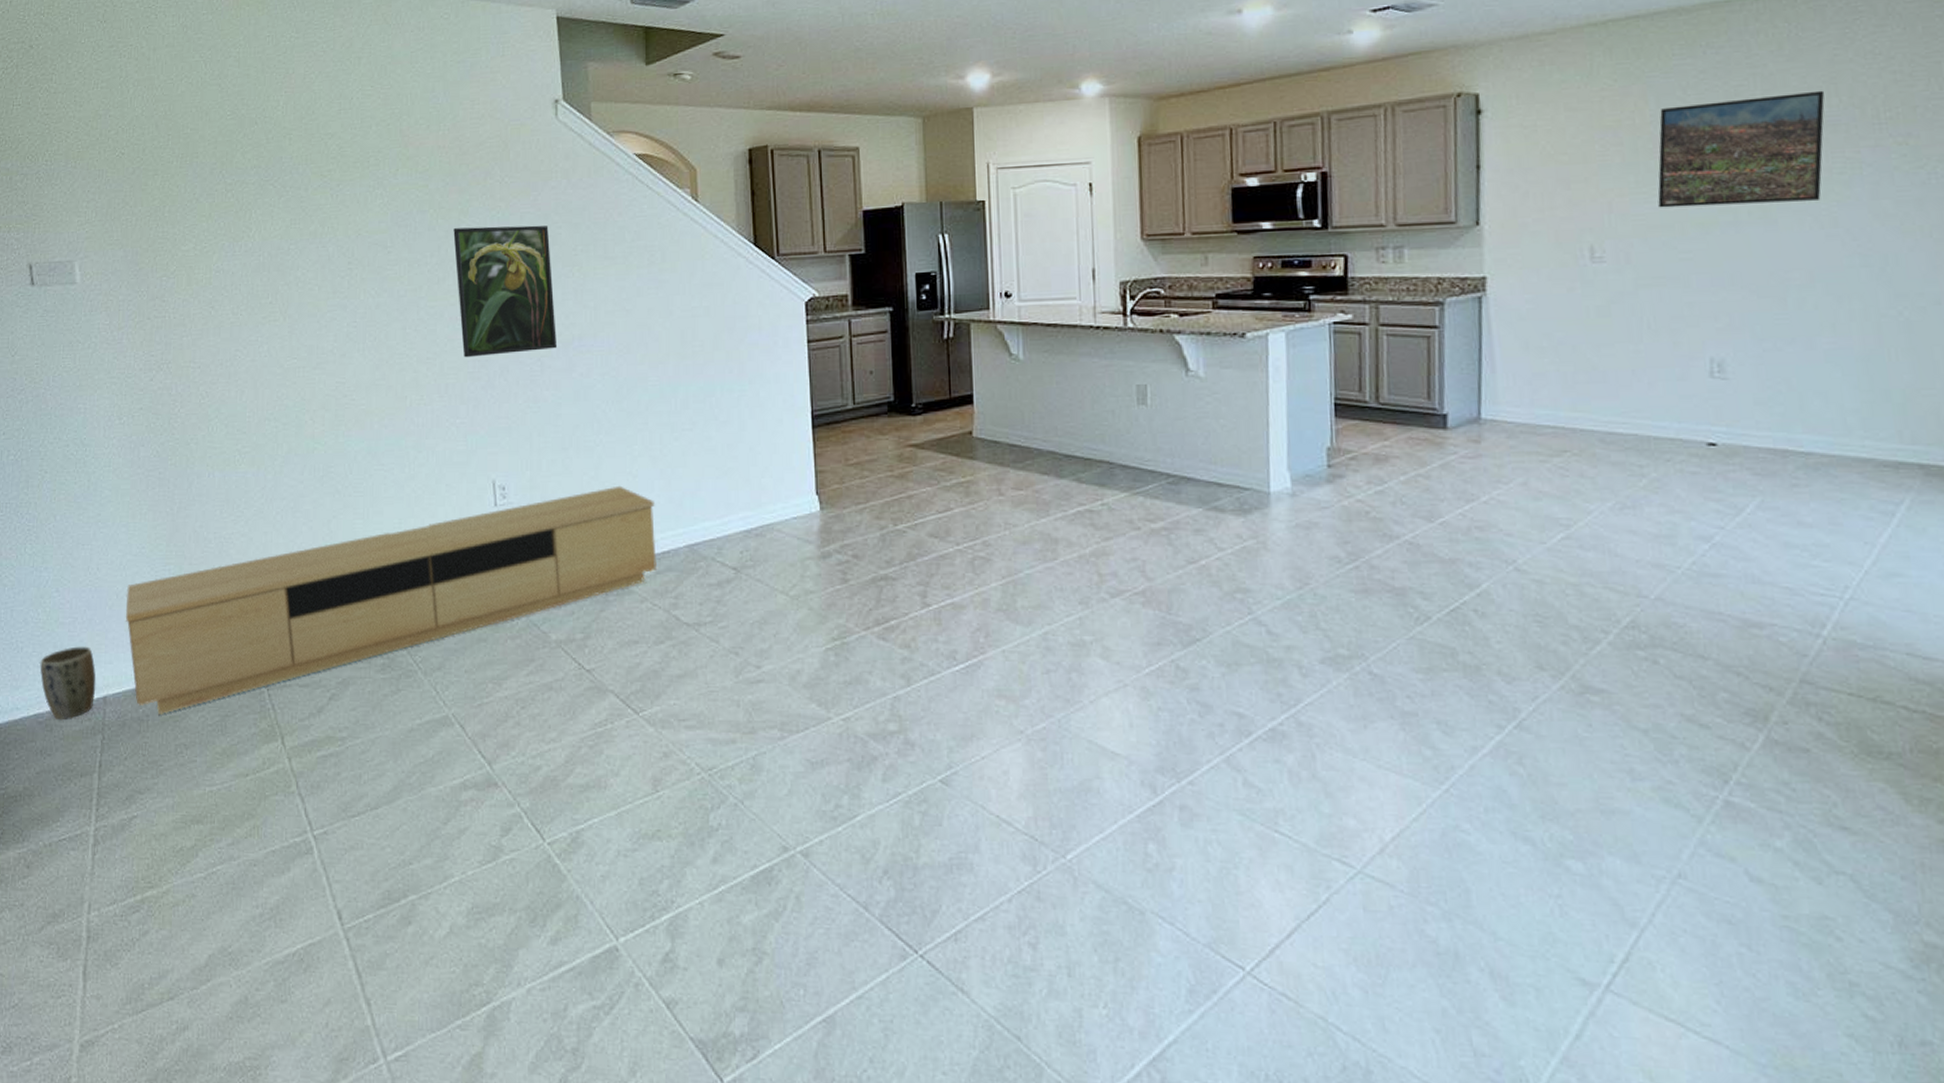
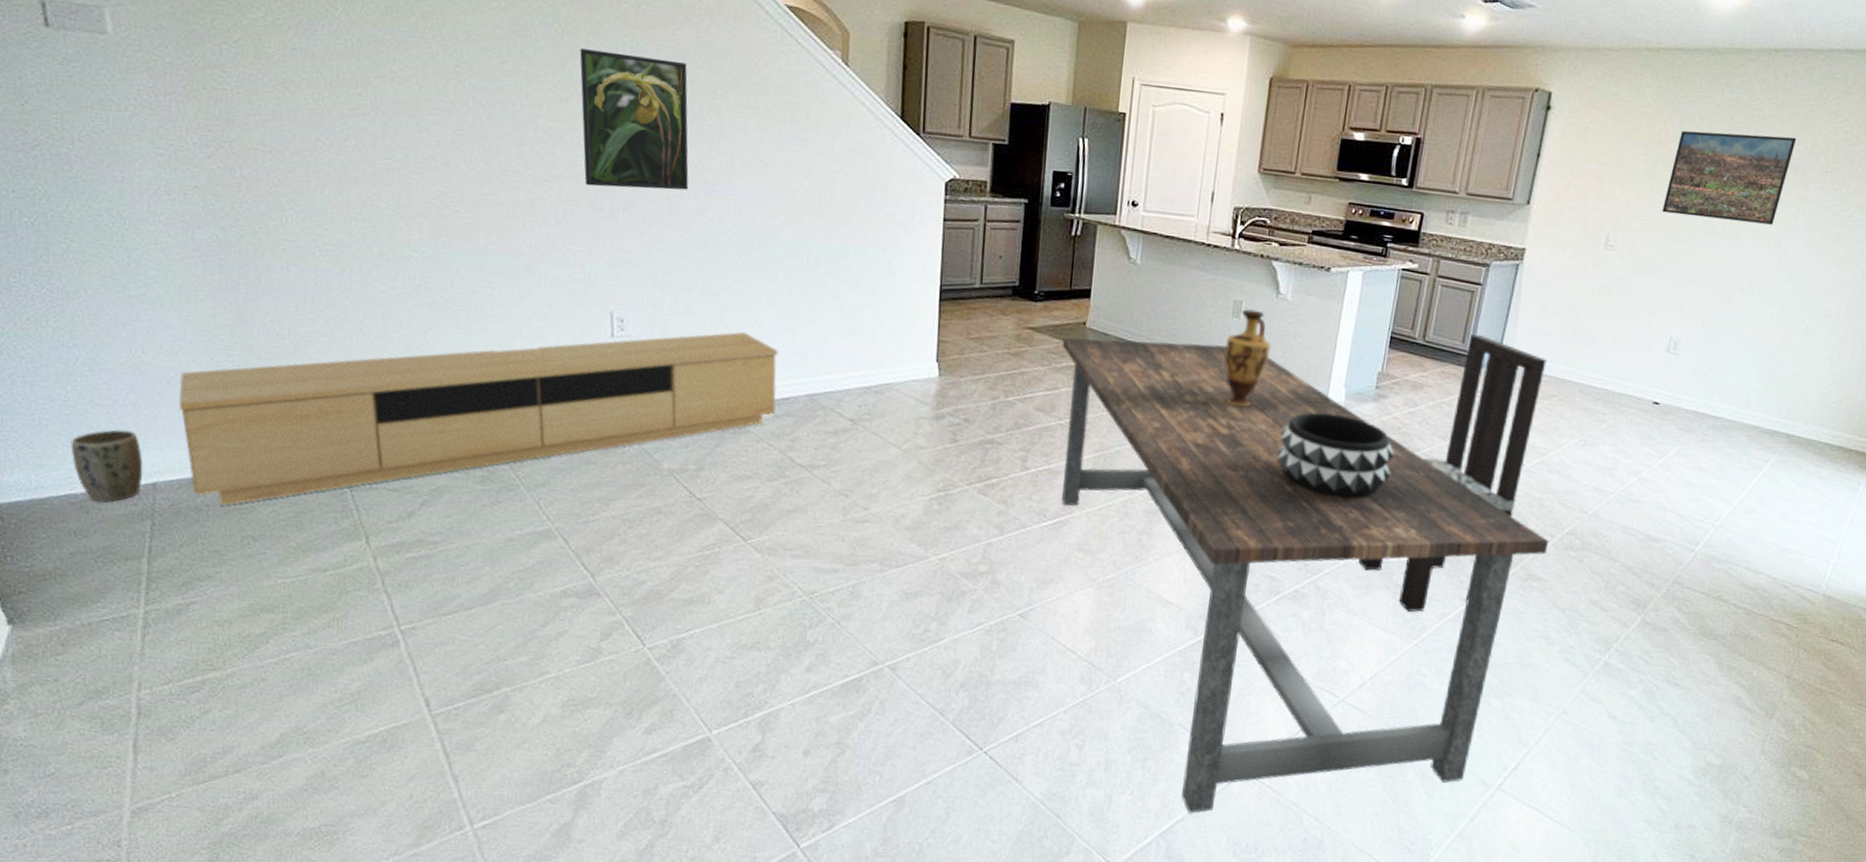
dining table: none [948,439,1603,1032] -> present [1062,337,1549,813]
vase: none [1135,393,1190,508] -> present [1224,309,1271,407]
decorative bowl: none [1218,504,1368,606] -> present [1277,412,1395,499]
dining chair: none [1347,388,1546,747] -> present [1359,334,1547,612]

